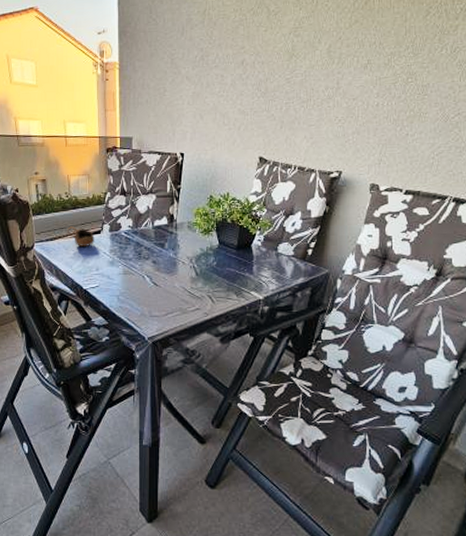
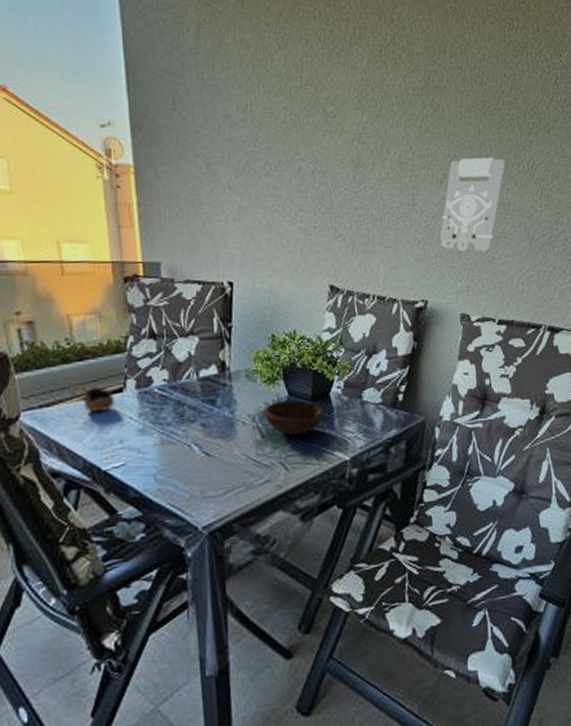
bowl: none [199,249,246,276] -> present [263,400,325,436]
wall decoration: none [359,42,428,129] -> present [440,157,505,252]

